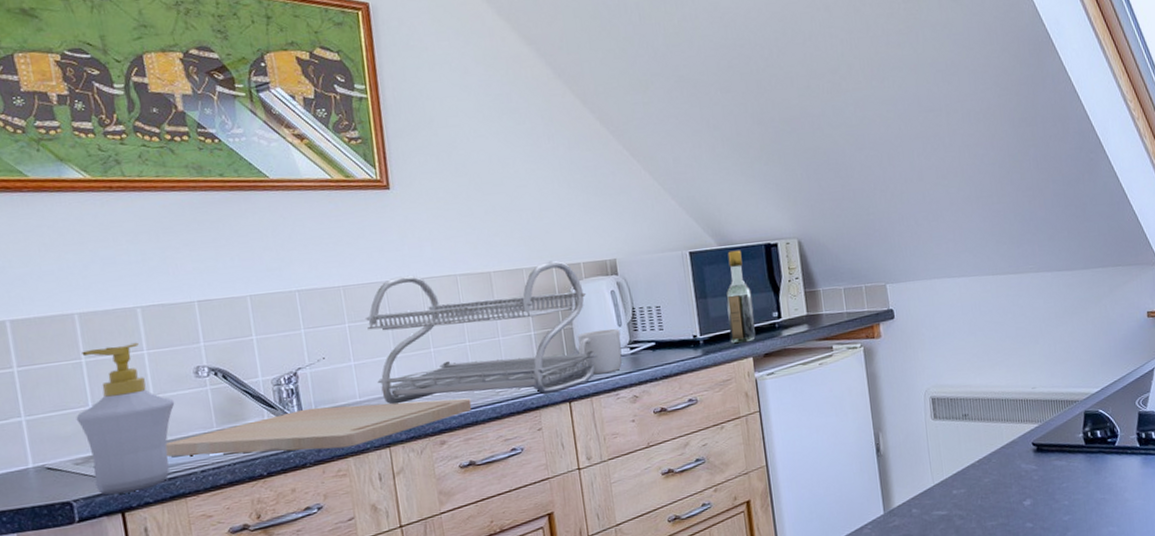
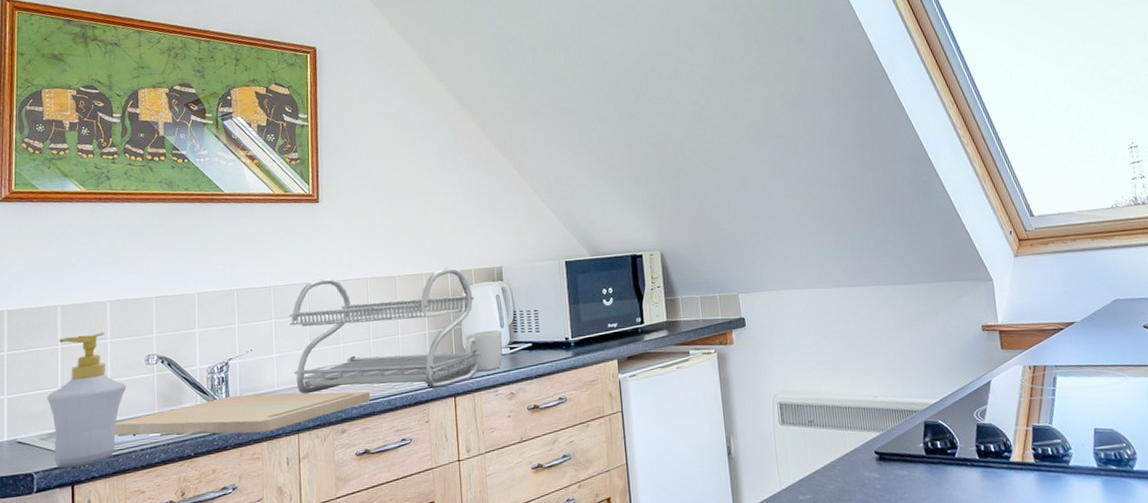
bottle: present [725,250,756,344] -> none [595,260,621,346]

